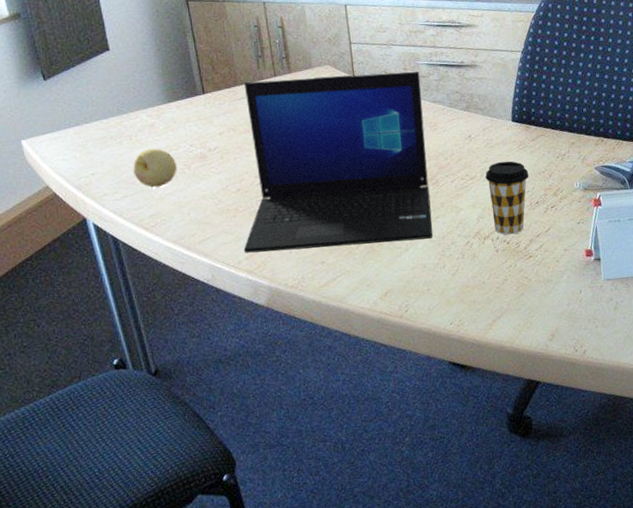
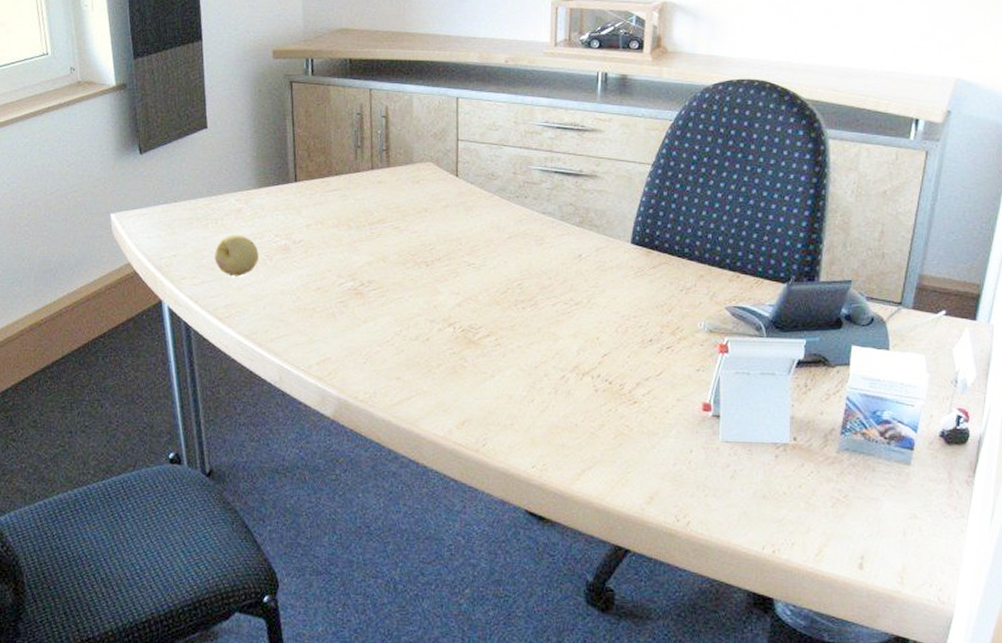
laptop: present [243,71,433,253] -> none [316,173,531,367]
coffee cup: present [485,161,529,235] -> none [592,288,645,374]

